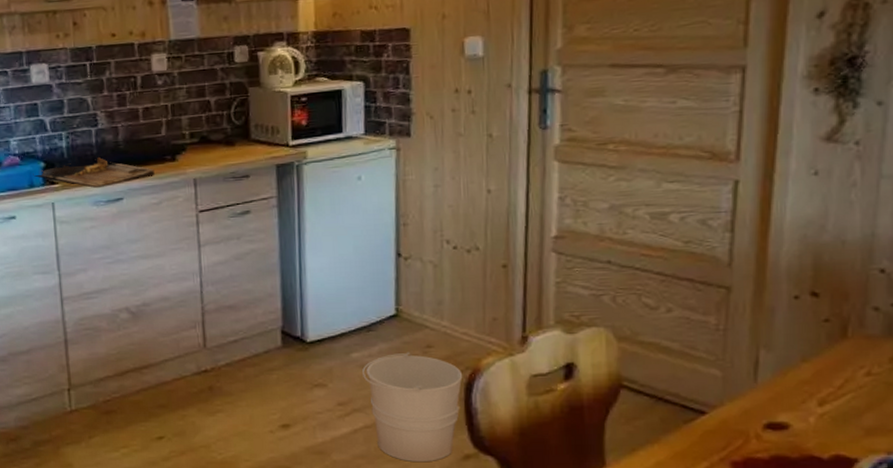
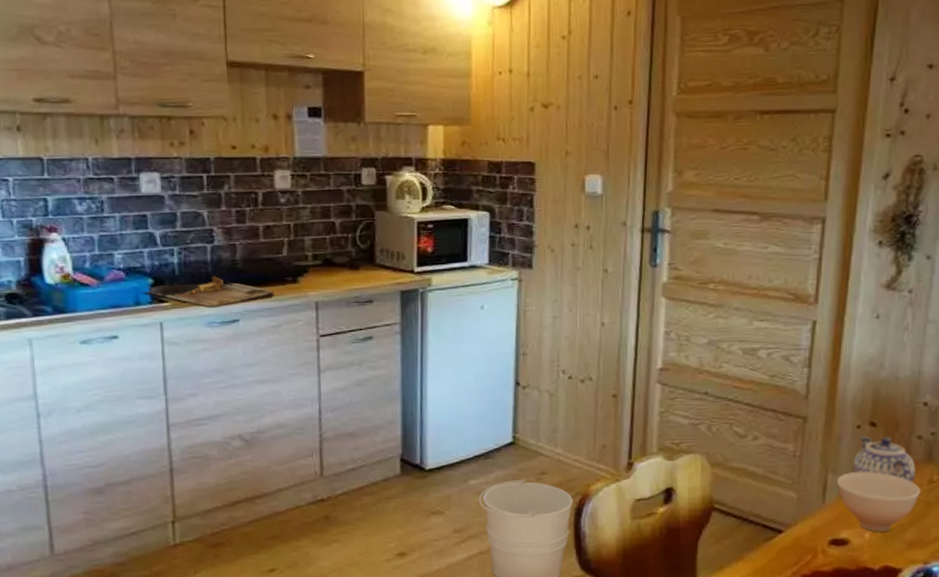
bowl: none [770,347,881,417] -> present [836,471,921,533]
teapot: none [790,307,872,361] -> present [852,435,916,483]

